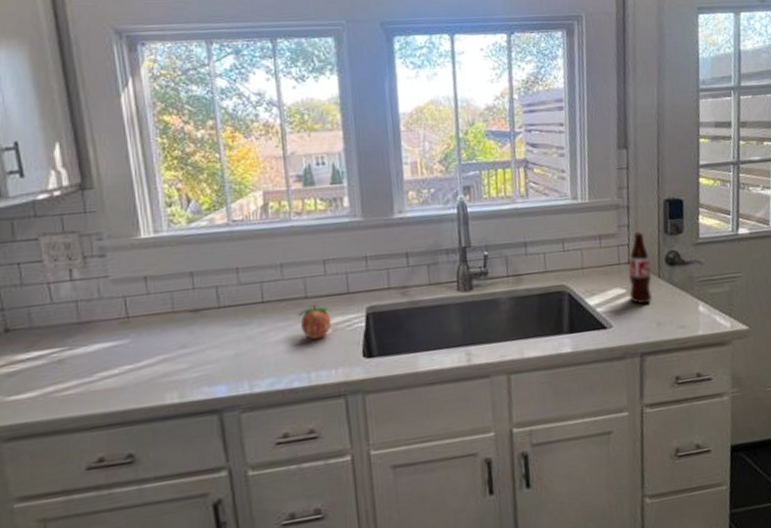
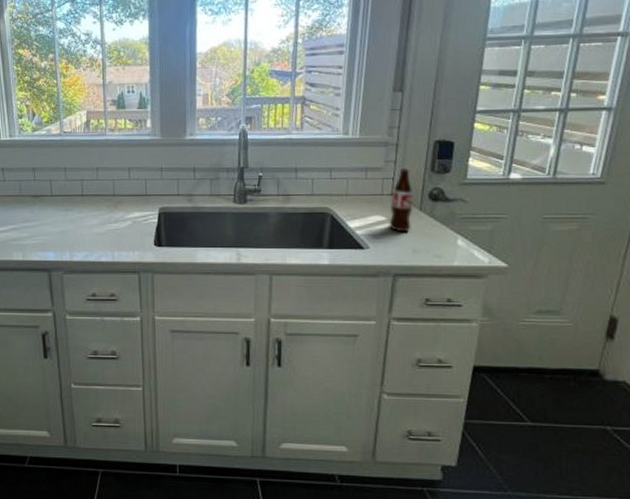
fruit: present [299,305,332,339] -> none [108,202,132,227]

